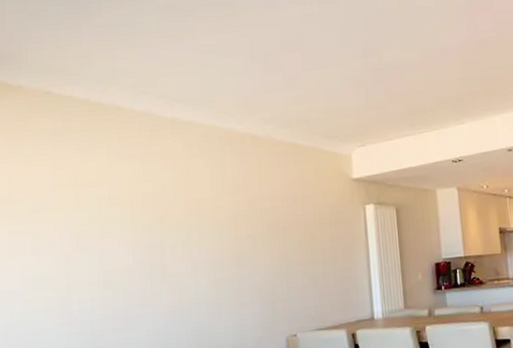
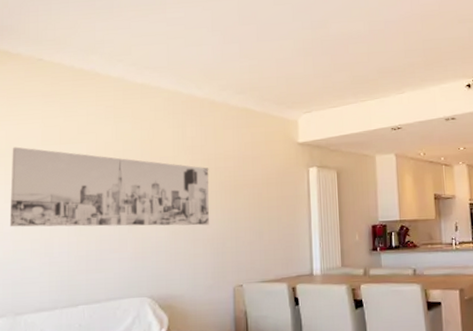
wall art: none [16,192,256,285] -> present [9,146,210,227]

